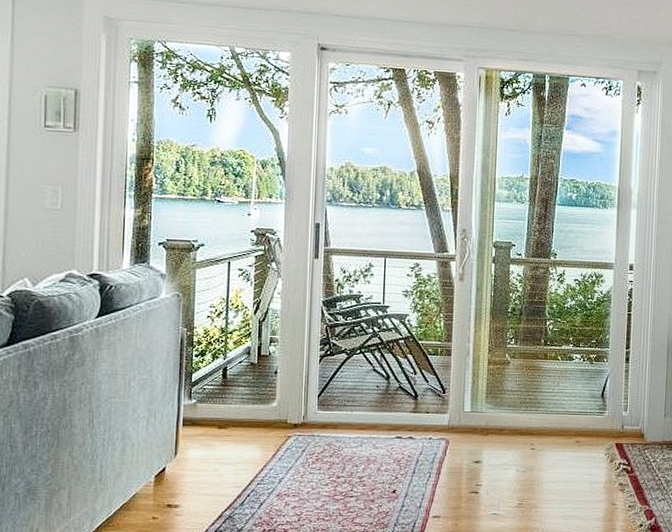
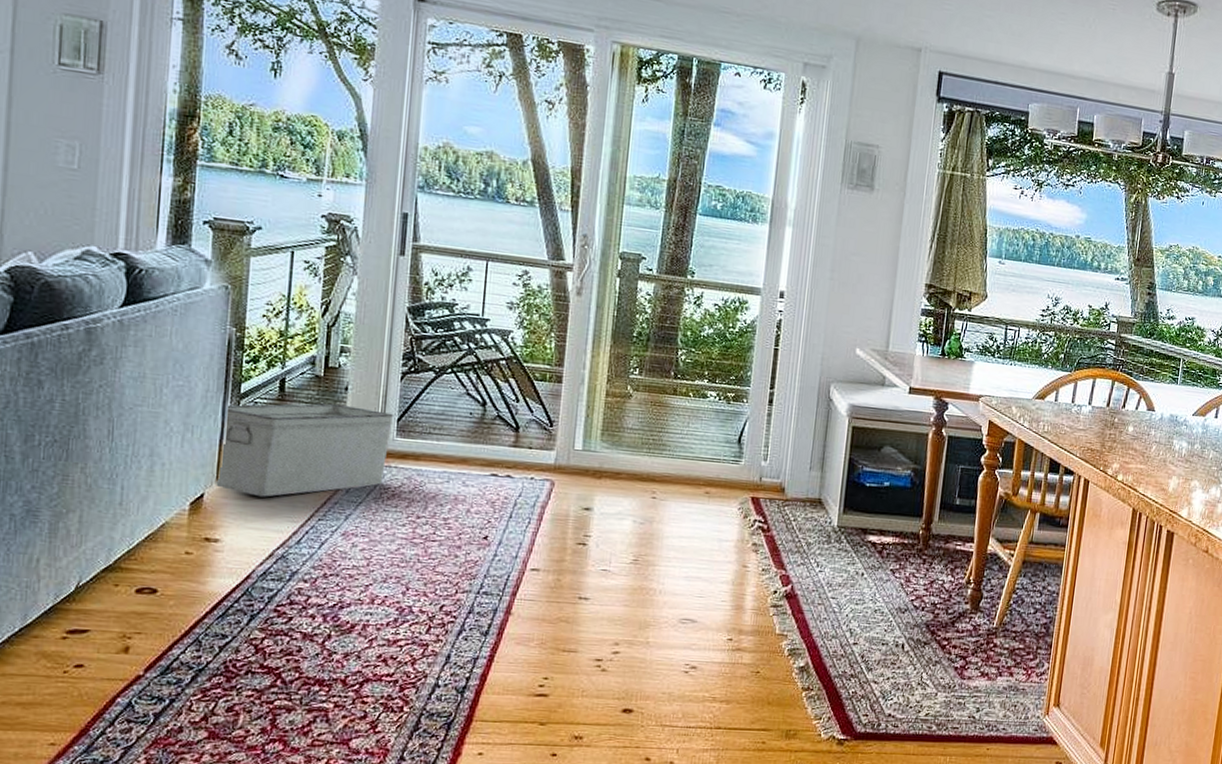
storage bin: none [174,385,315,468] -> present [215,403,394,497]

